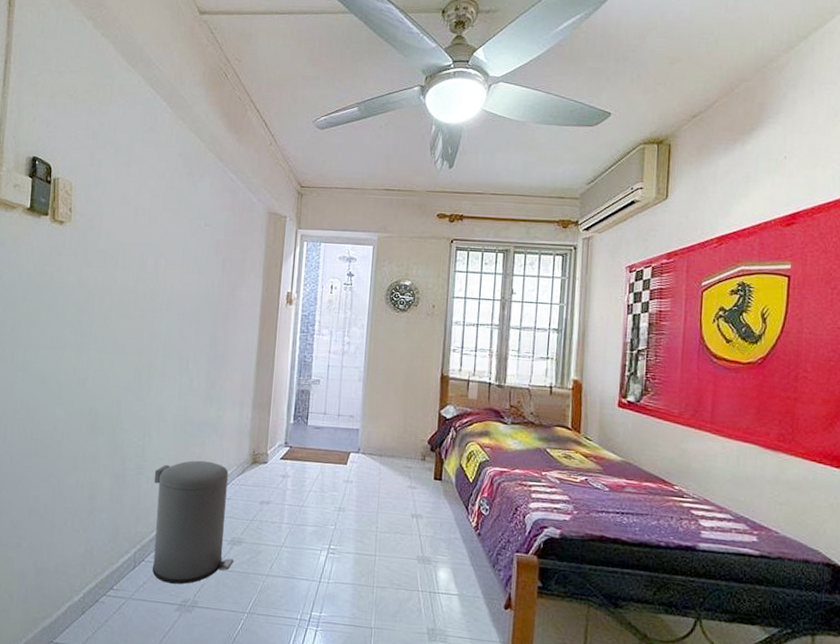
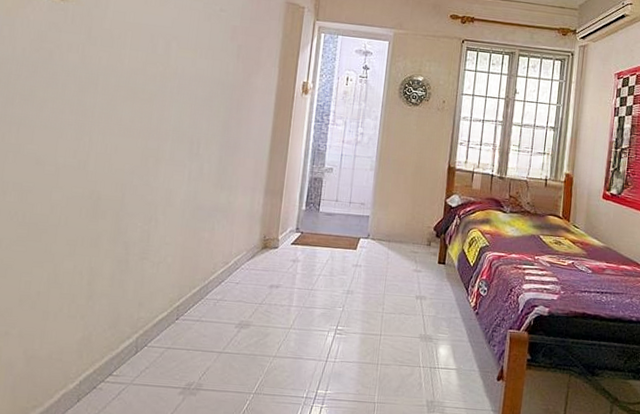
pedal bin: present [153,460,234,585] -> none [156,245,241,368]

